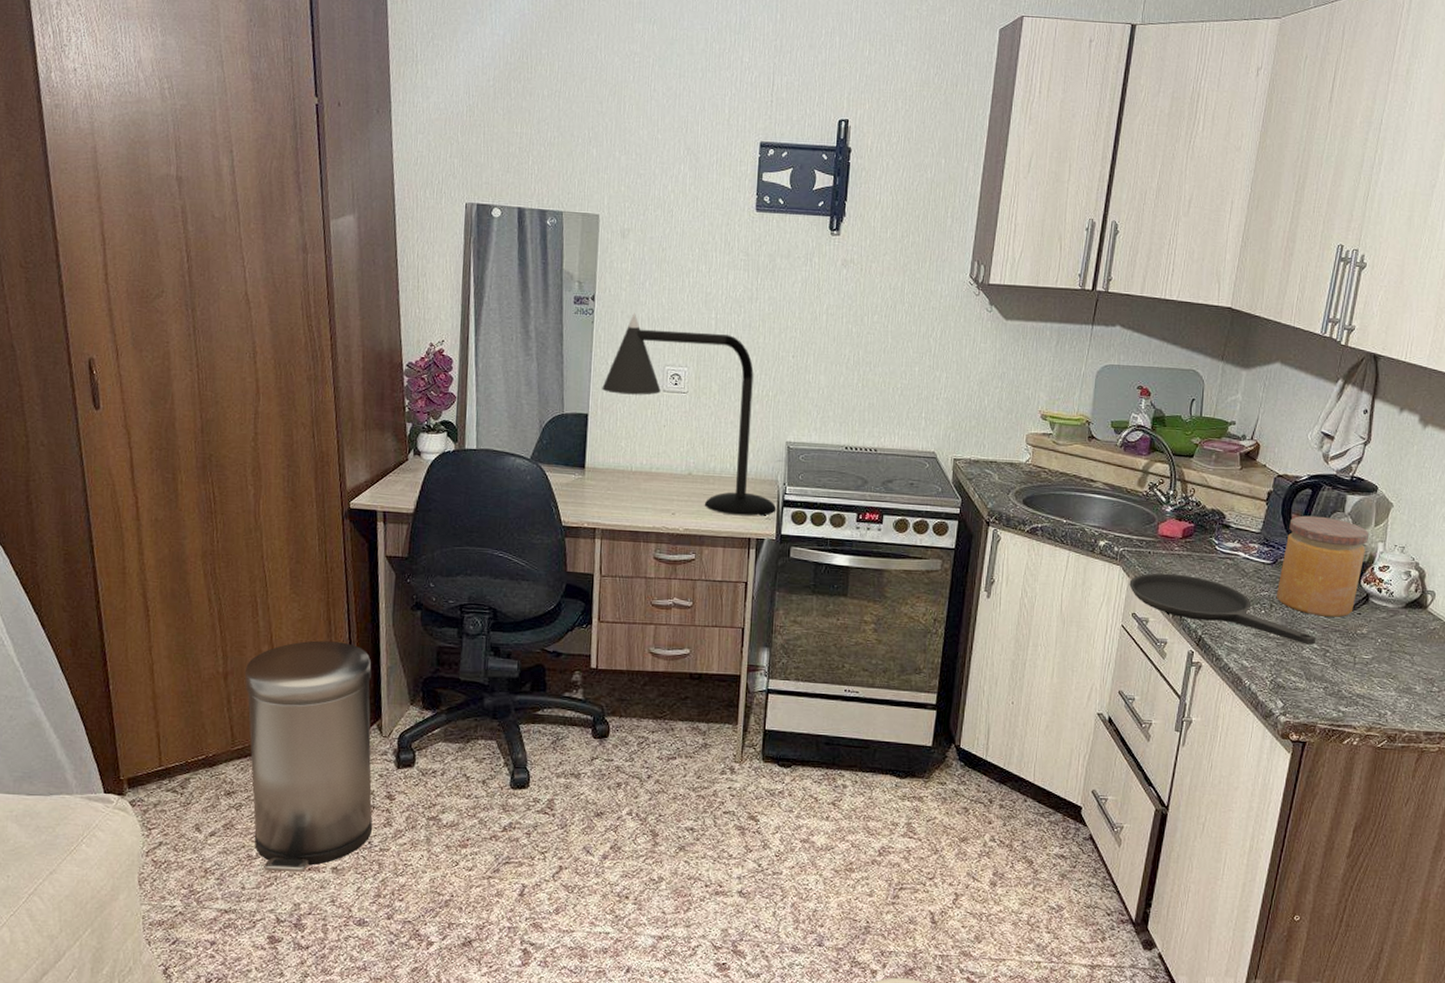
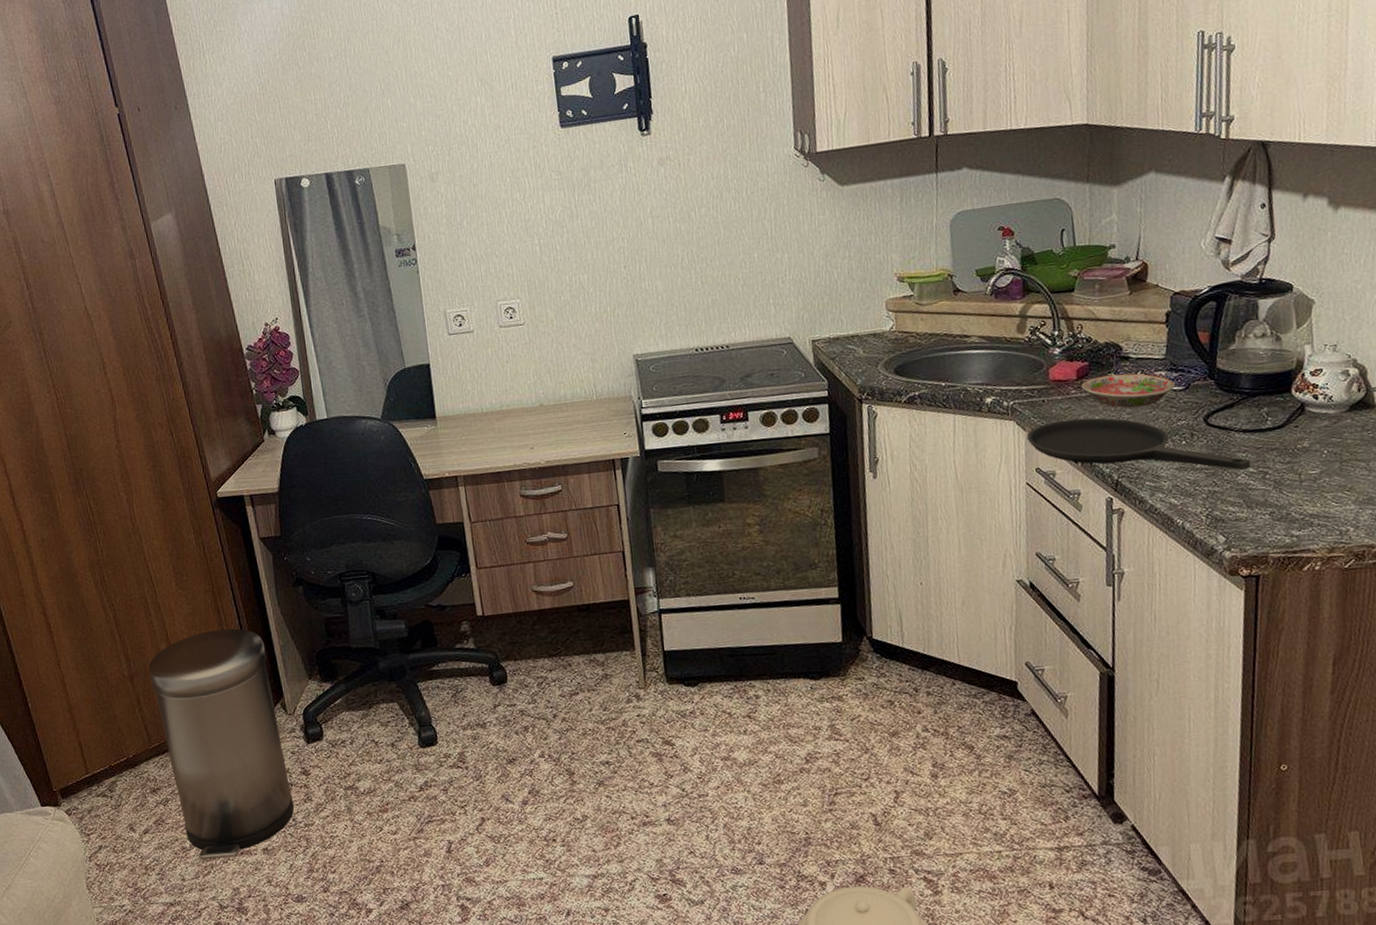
desk lamp: present [602,312,776,517] -> none [438,254,635,440]
bowl: none [1184,538,1265,573] -> present [1081,373,1175,408]
jar: present [1277,515,1369,617] -> none [1195,328,1293,437]

